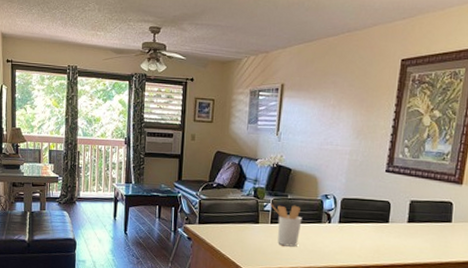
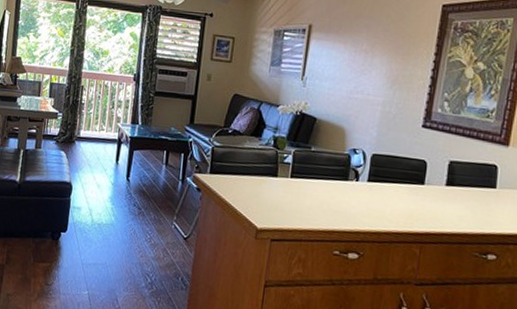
utensil holder: present [270,203,302,247] -> none [291,155,326,206]

